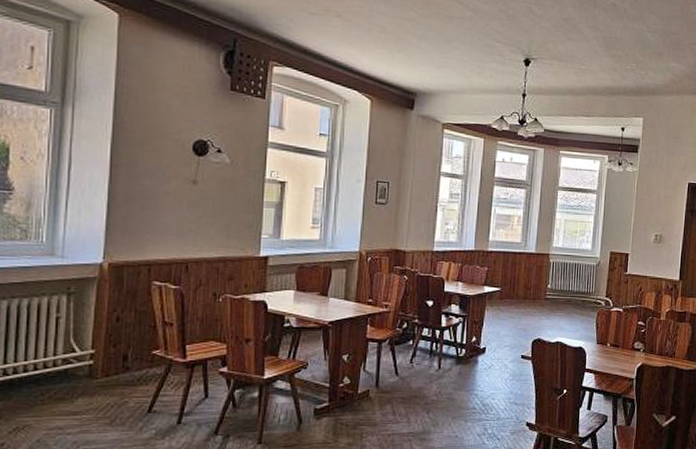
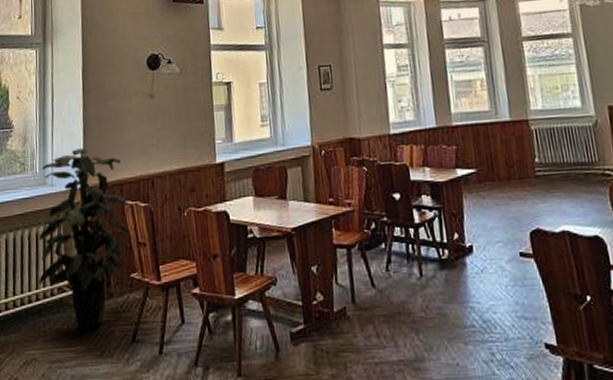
indoor plant: none [38,223,156,400] -> present [39,148,129,330]

